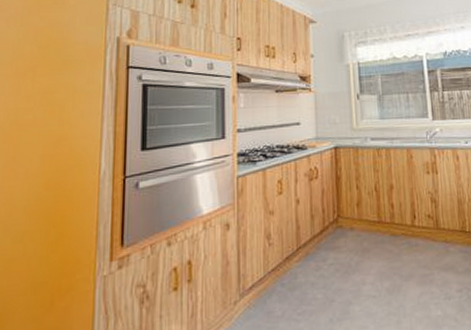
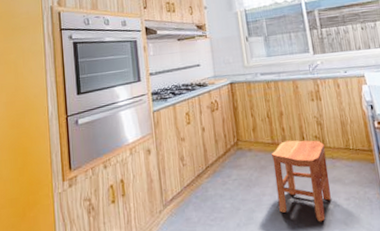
stool: none [376,218,442,318] -> present [271,140,331,222]

